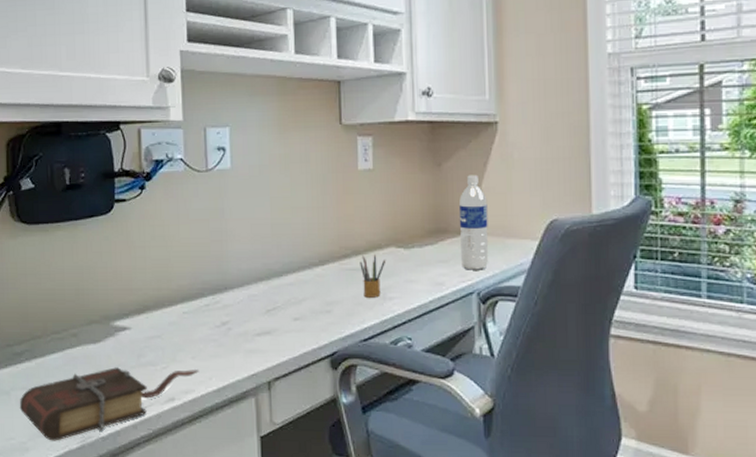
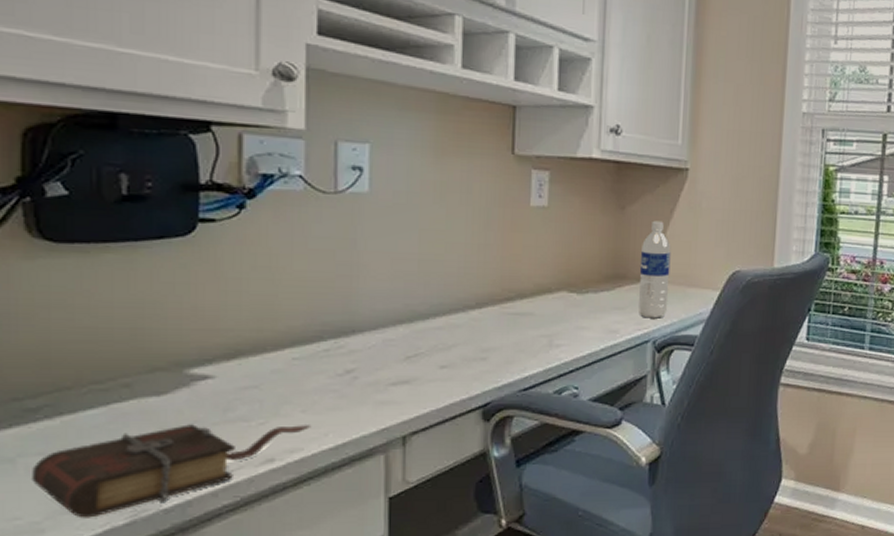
pencil box: present [360,254,386,298] -> none [525,298,556,345]

